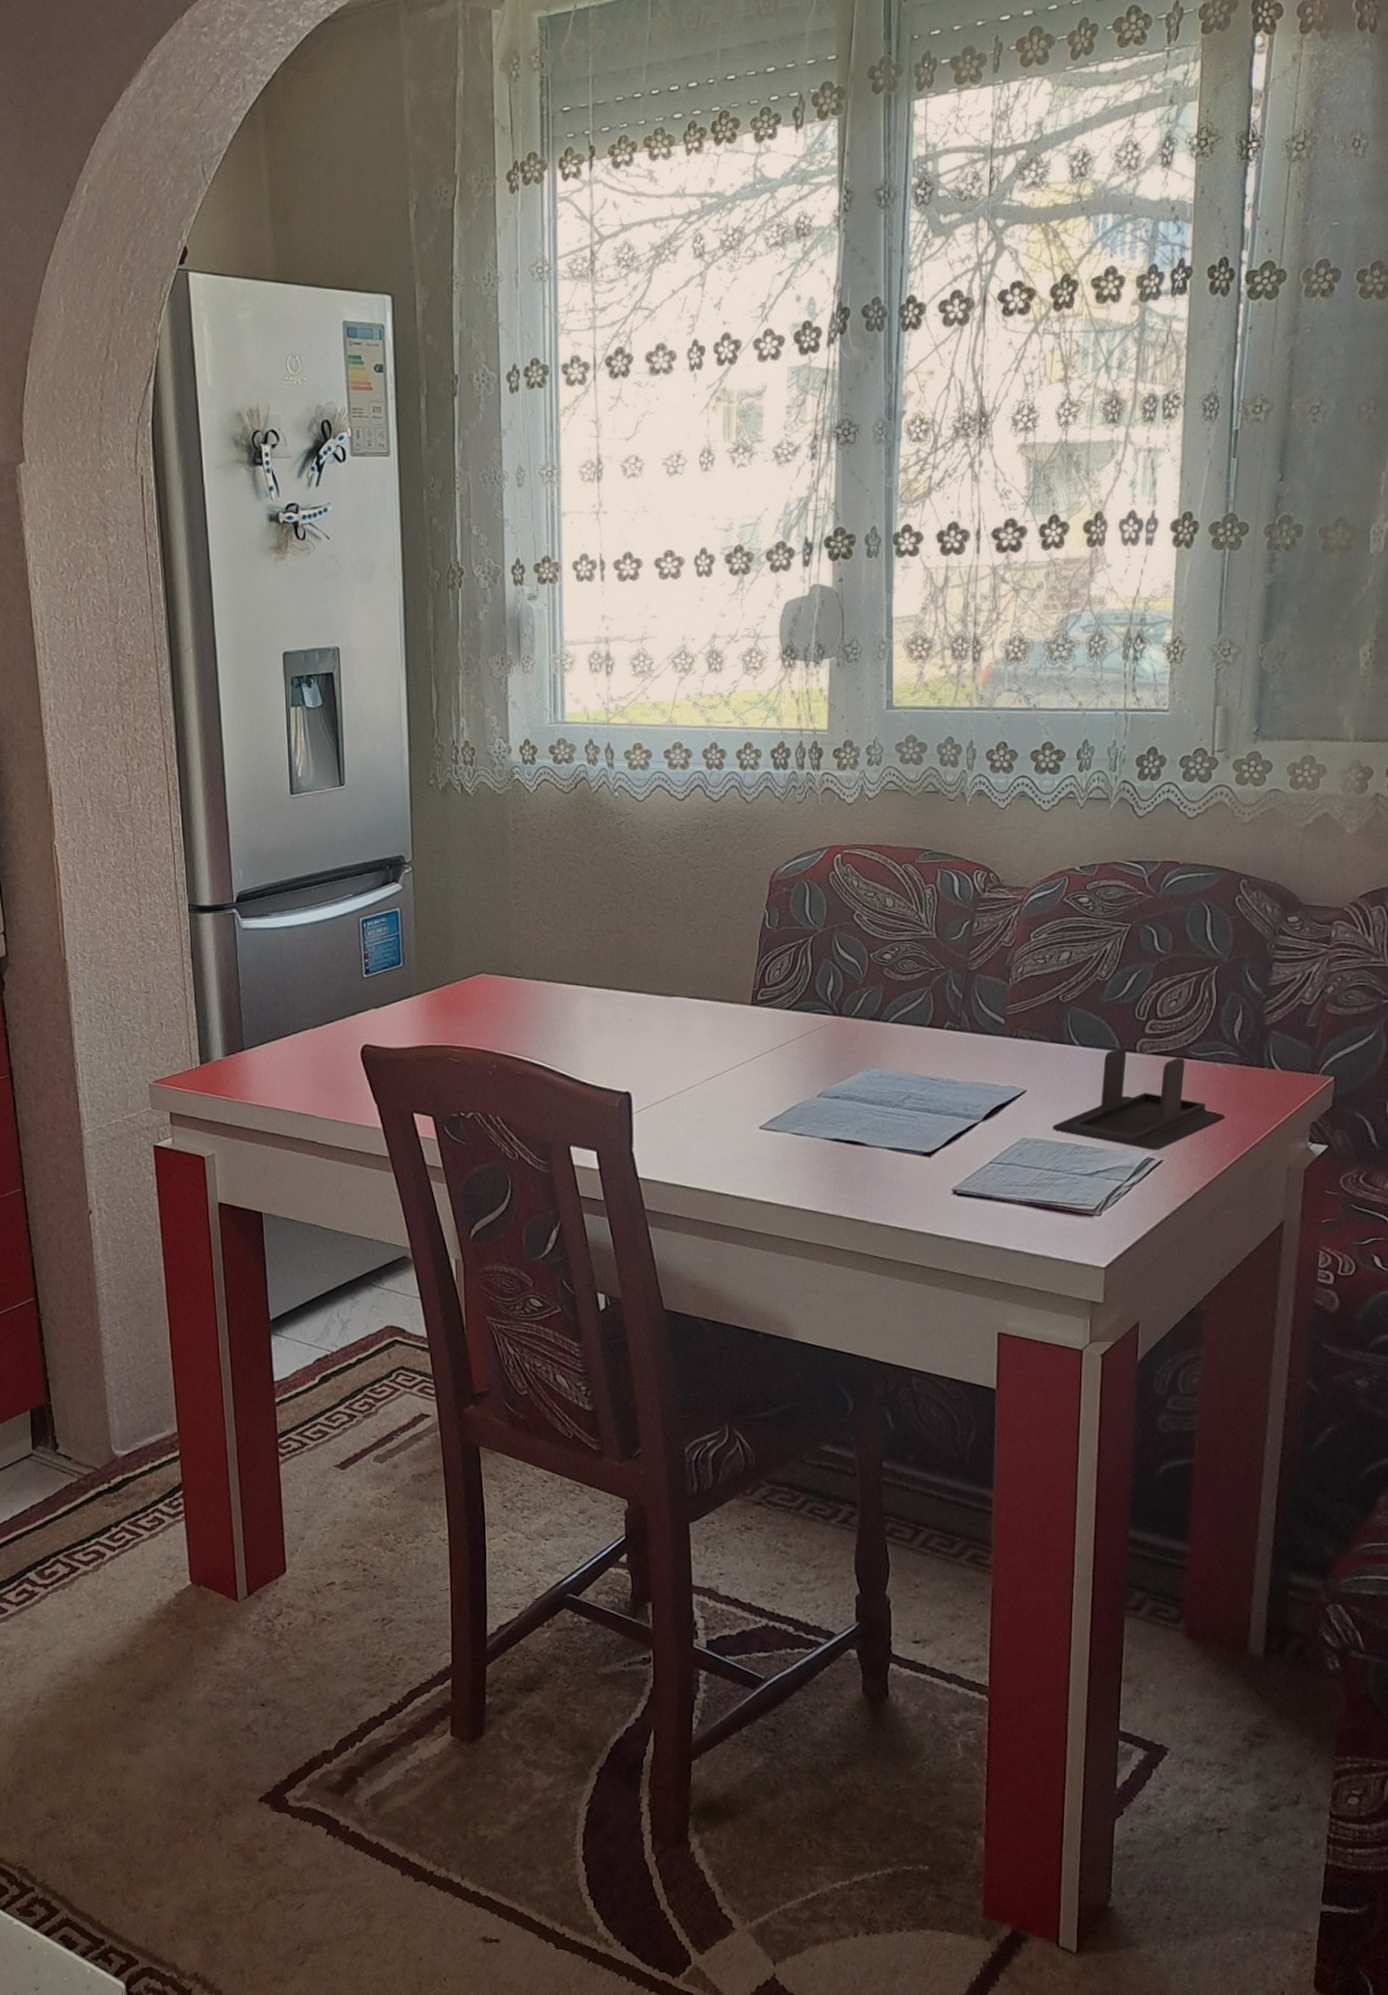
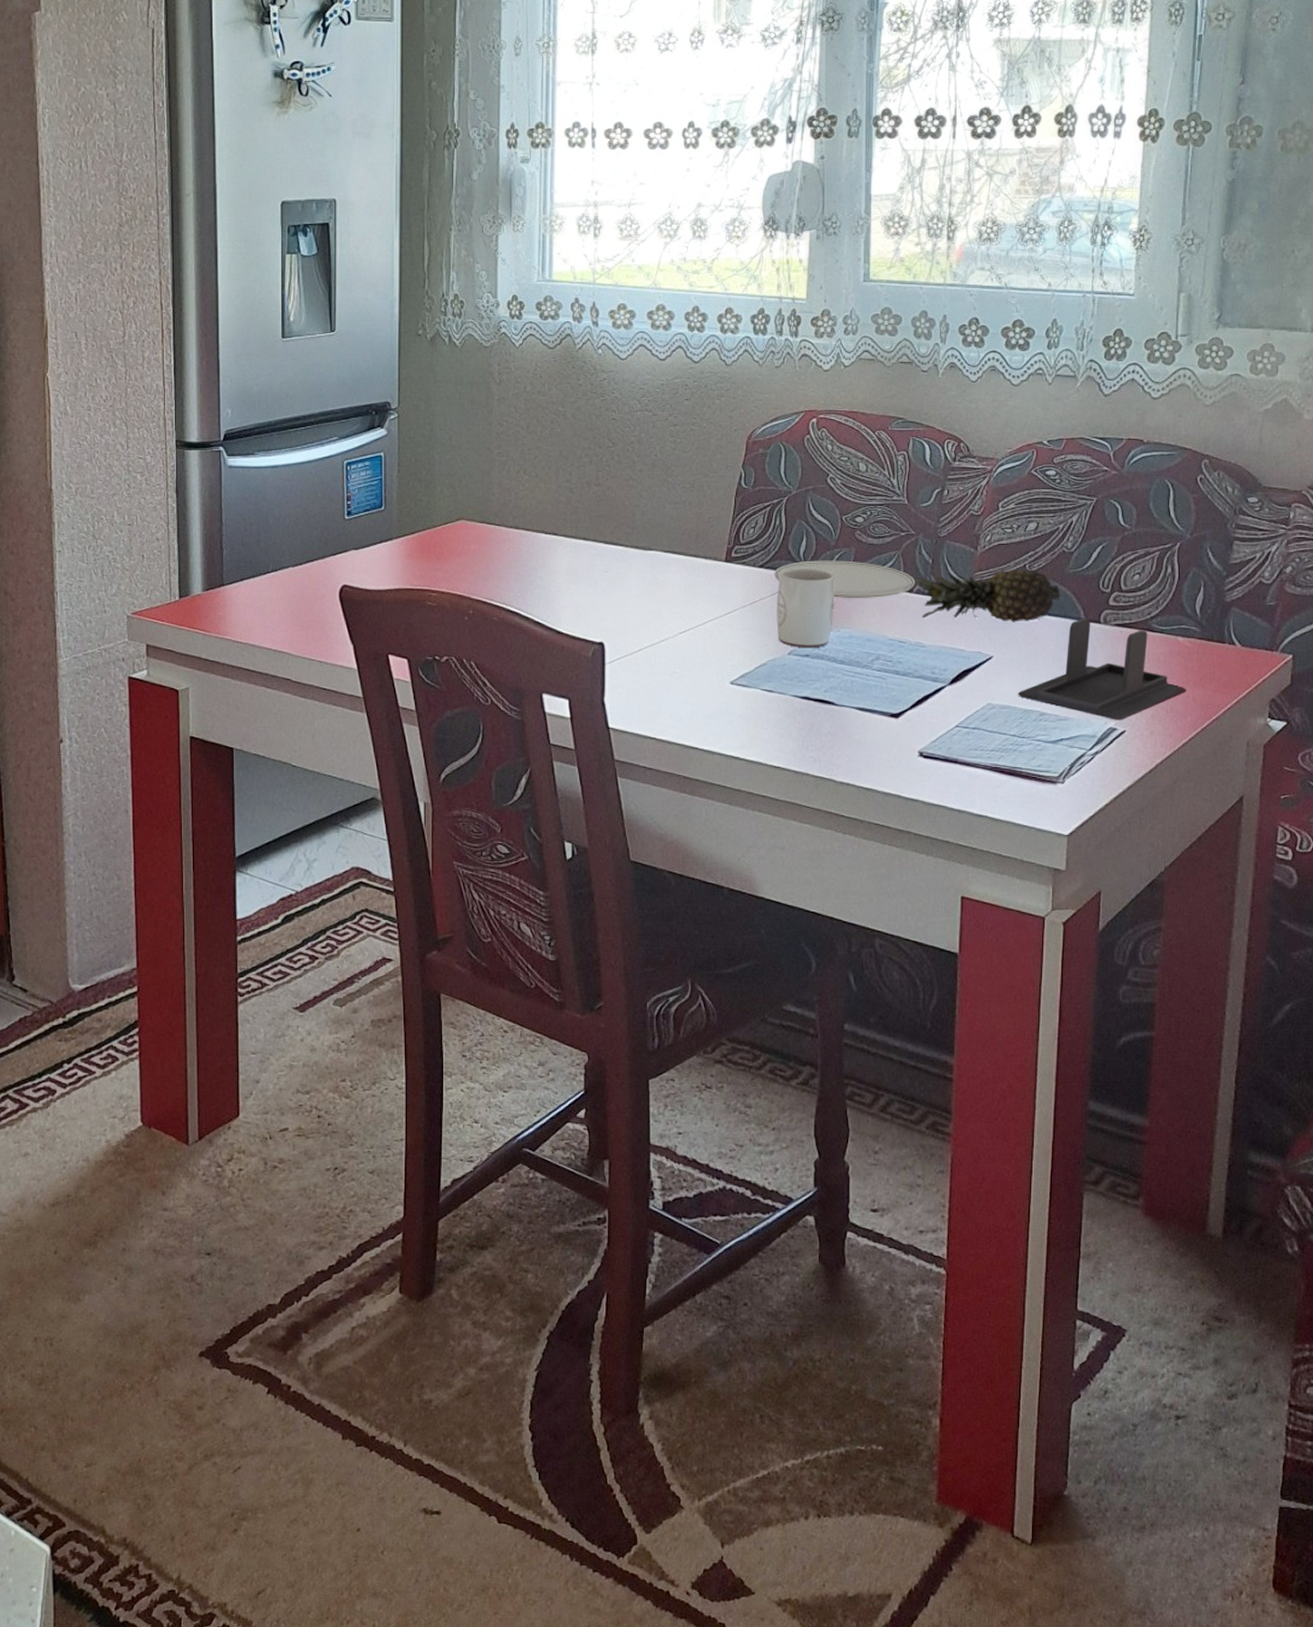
plate: none [801,999,946,1037] -> present [774,560,916,598]
mug: none [804,1008,864,1090] -> present [776,567,835,648]
fruit: none [947,1000,1095,1055] -> present [917,569,1061,622]

